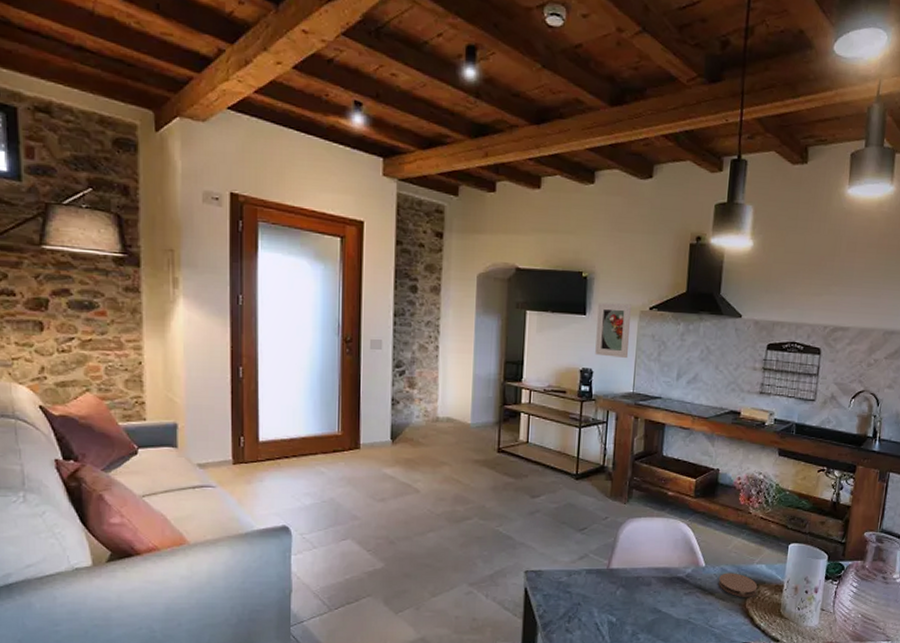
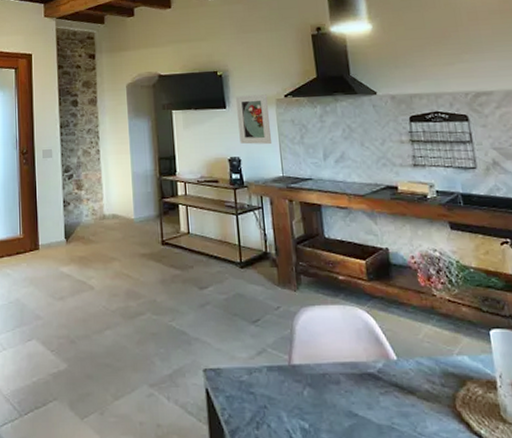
coaster: present [719,573,758,597] -> none [416,367,466,397]

